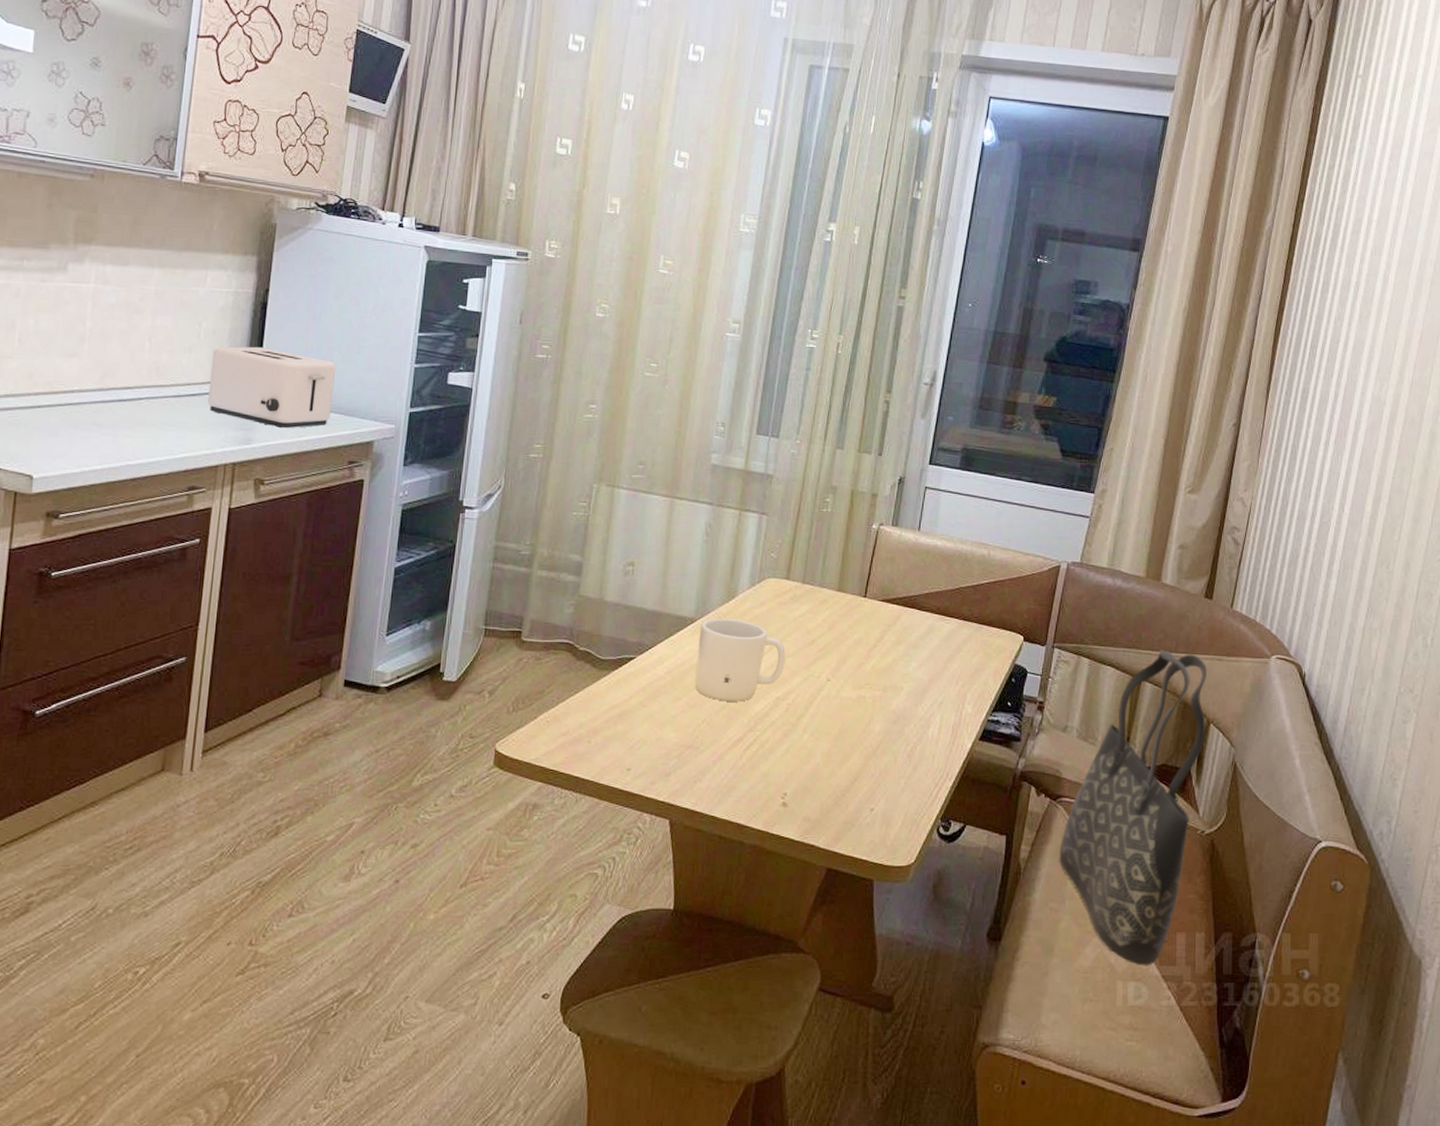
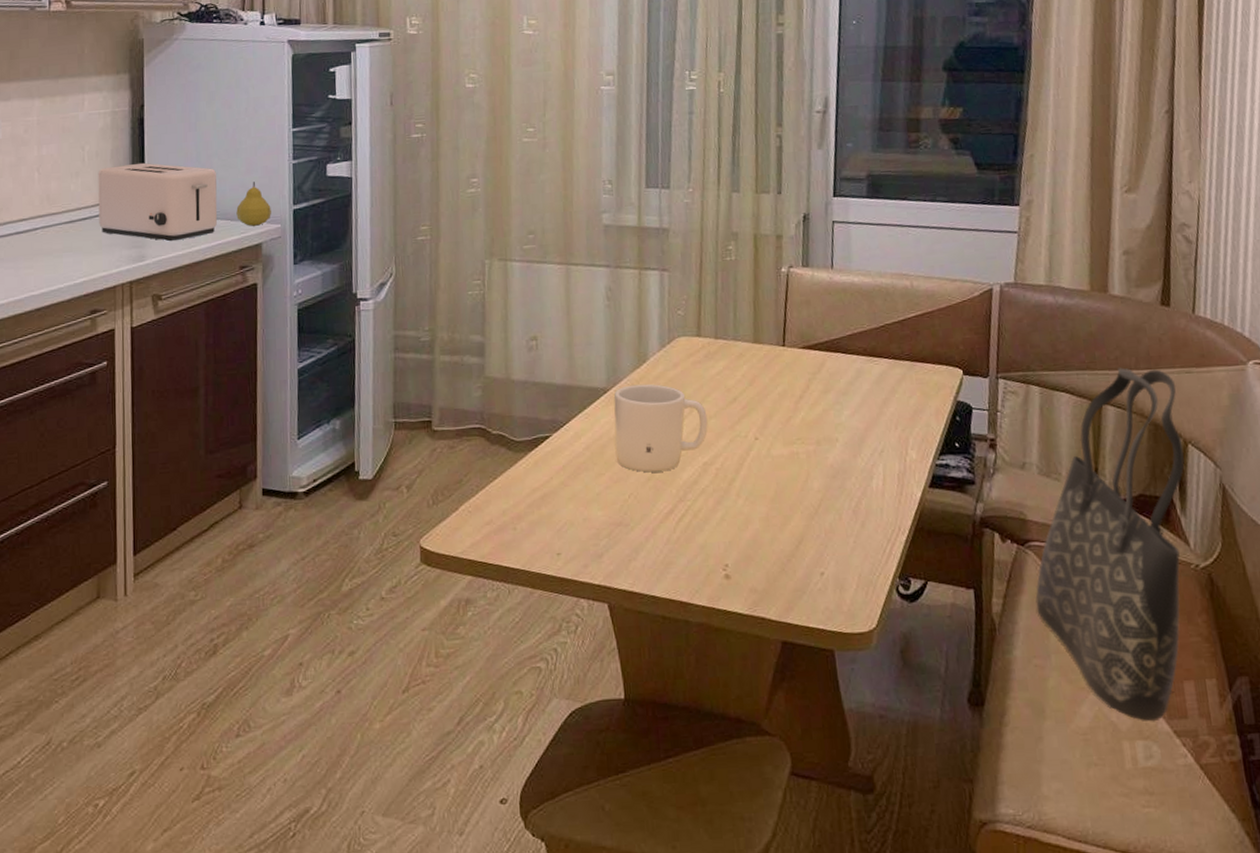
fruit: none [351,380,387,425] -> present [236,182,271,227]

